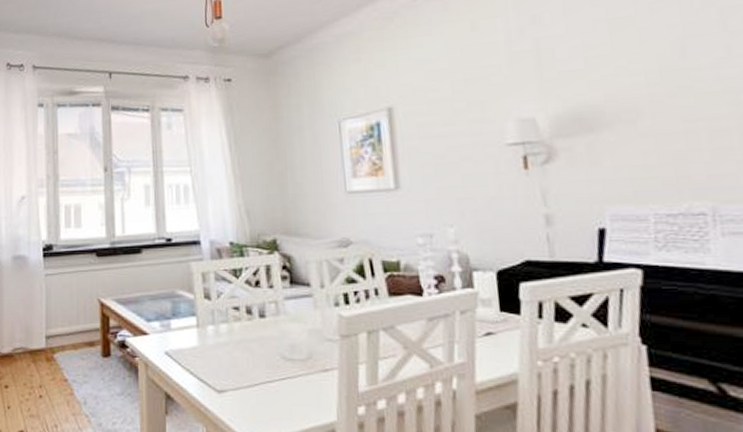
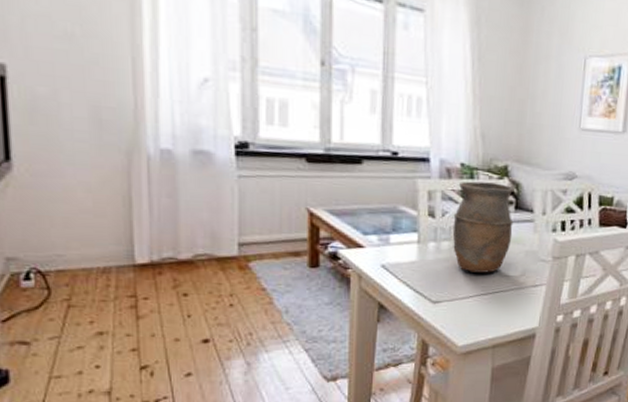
vase: none [228,258,292,357] -> present [452,181,514,273]

